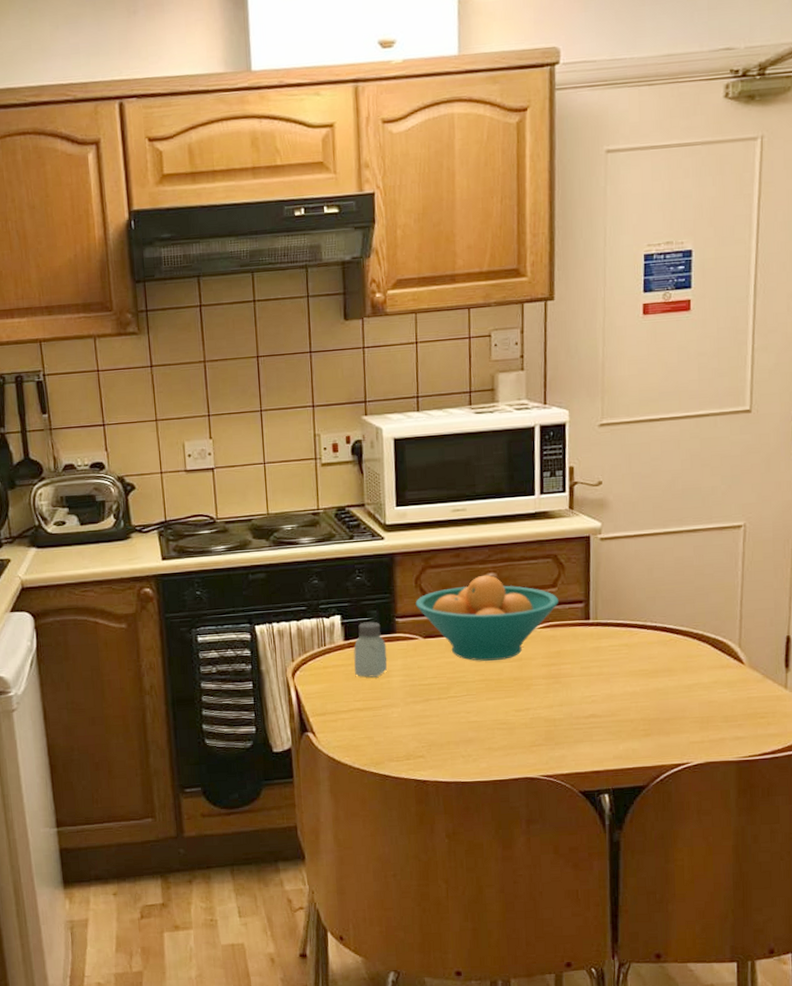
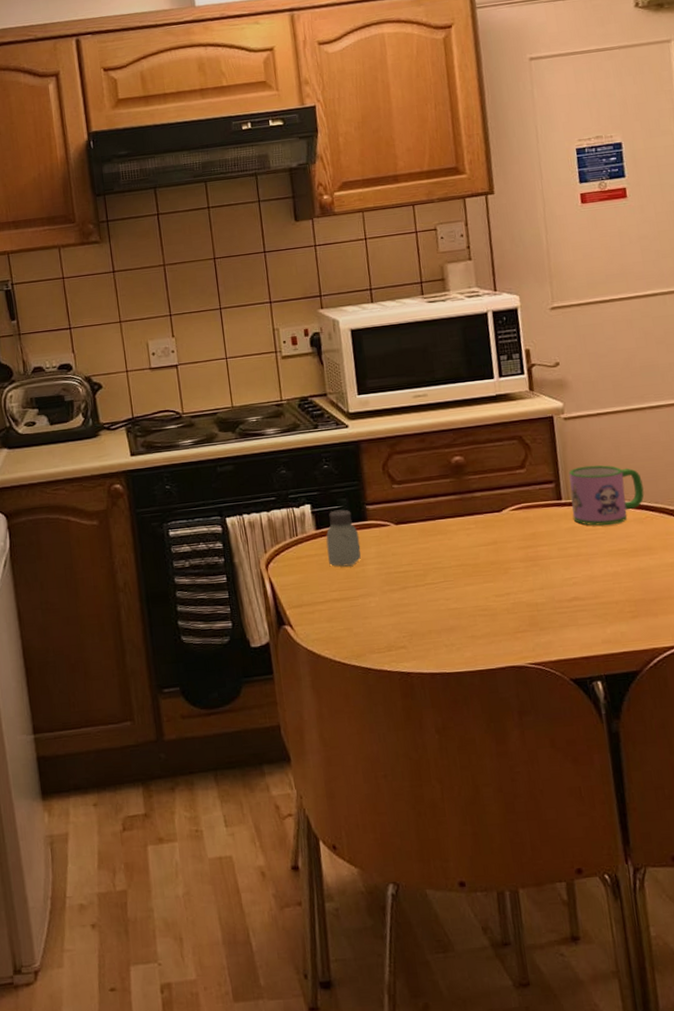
fruit bowl: present [415,574,559,661] -> none [384,458,529,546]
mug: none [598,586,671,646] -> present [569,465,645,526]

